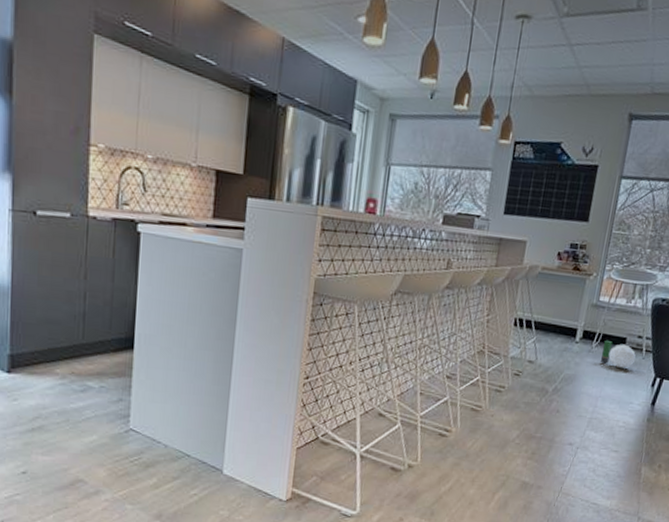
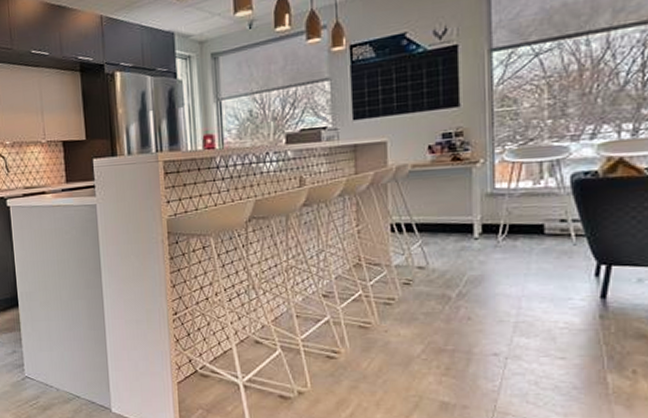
plant pot: present [601,341,636,368] -> none [514,231,564,260]

